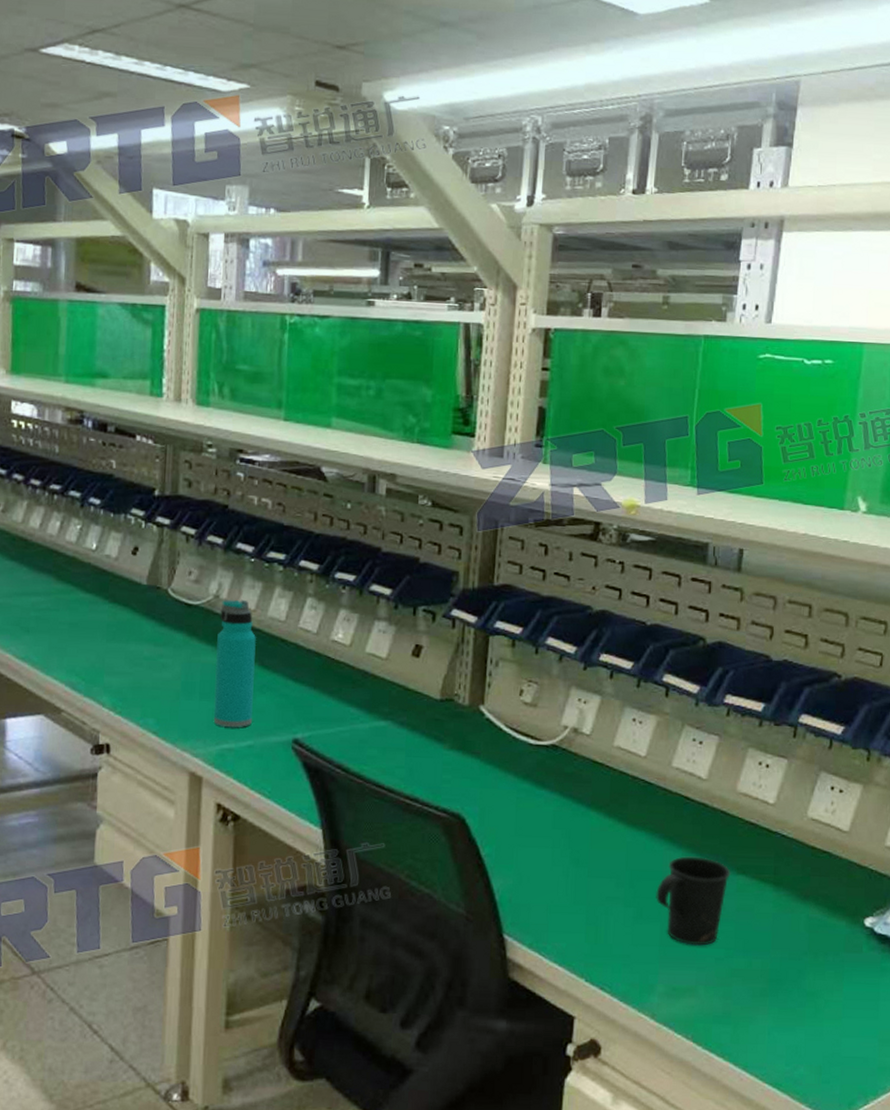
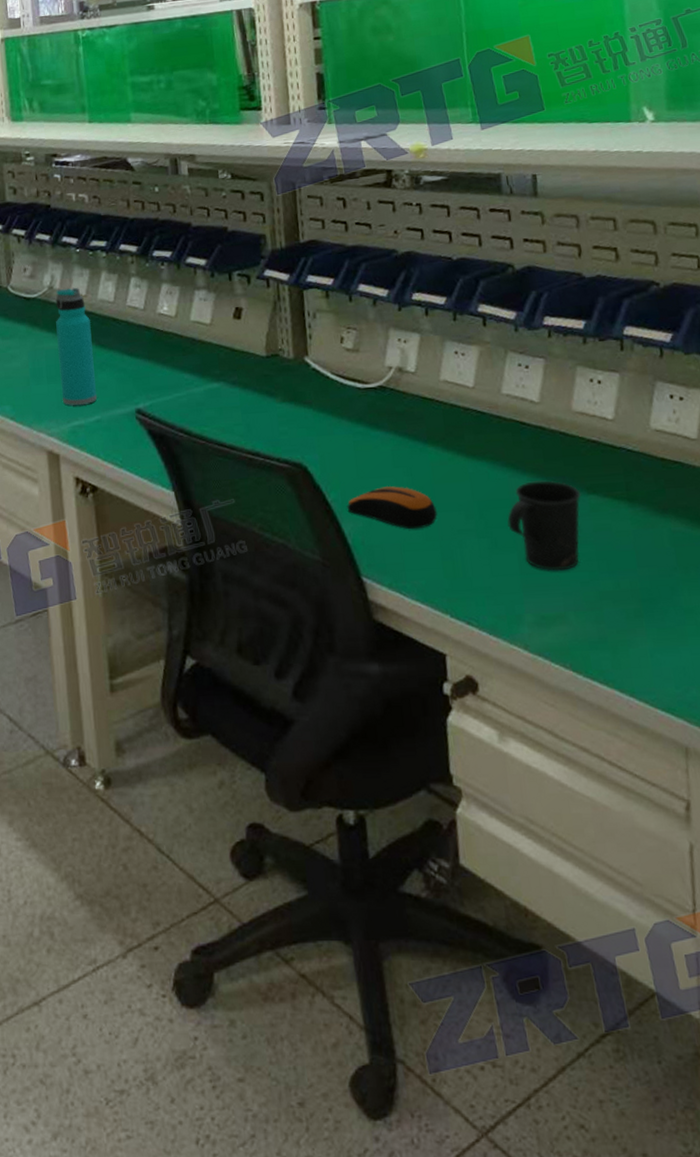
computer mouse: none [499,847,589,892] -> present [346,486,437,530]

